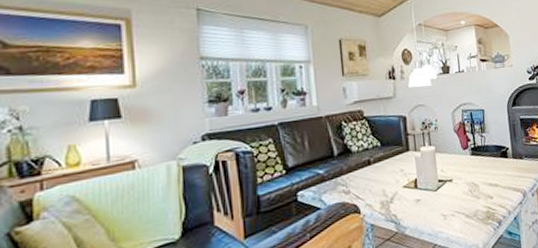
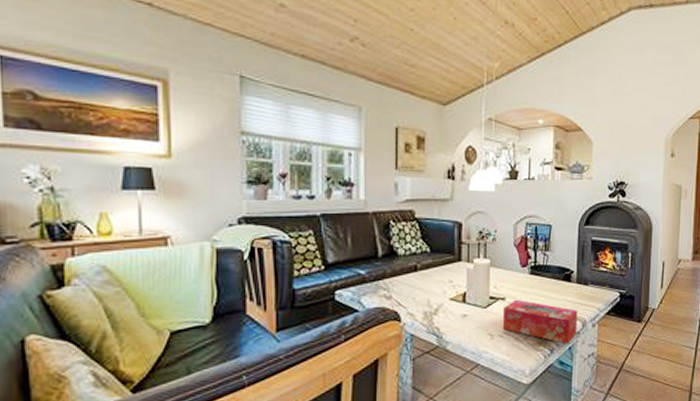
tissue box: none [452,179,520,215] -> present [502,299,578,344]

